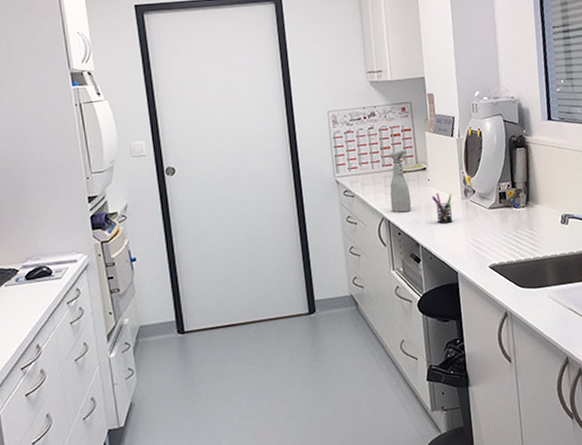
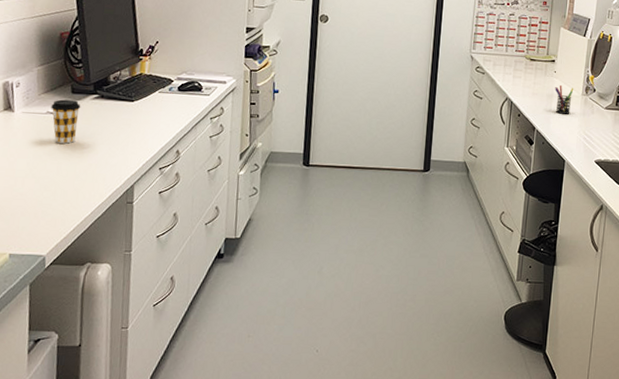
spray bottle: present [388,150,412,213] -> none [516,39,540,97]

